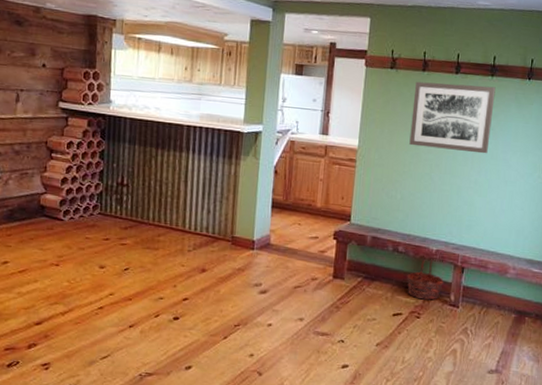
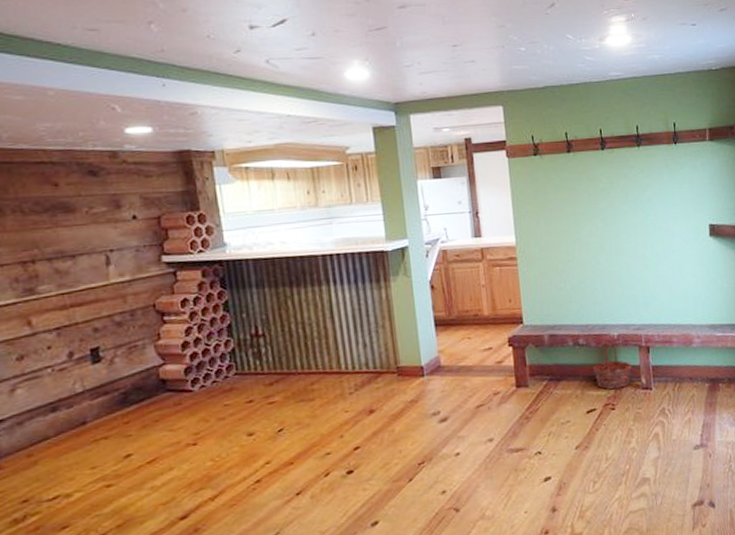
wall art: present [409,81,496,154] -> none [563,157,649,232]

